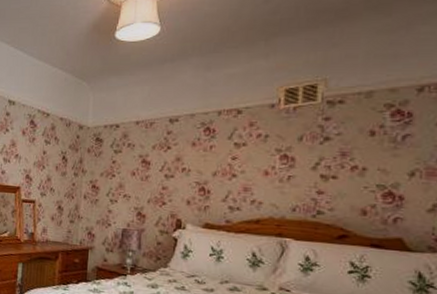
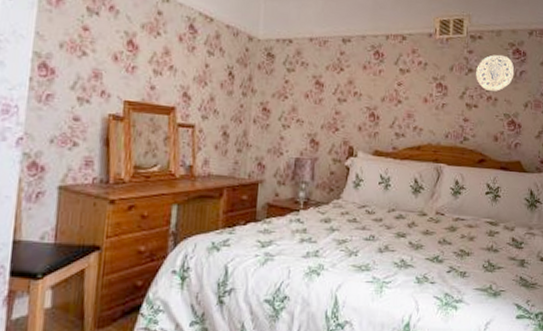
decorative plate: none [335,118,394,161] -> present [476,54,515,92]

